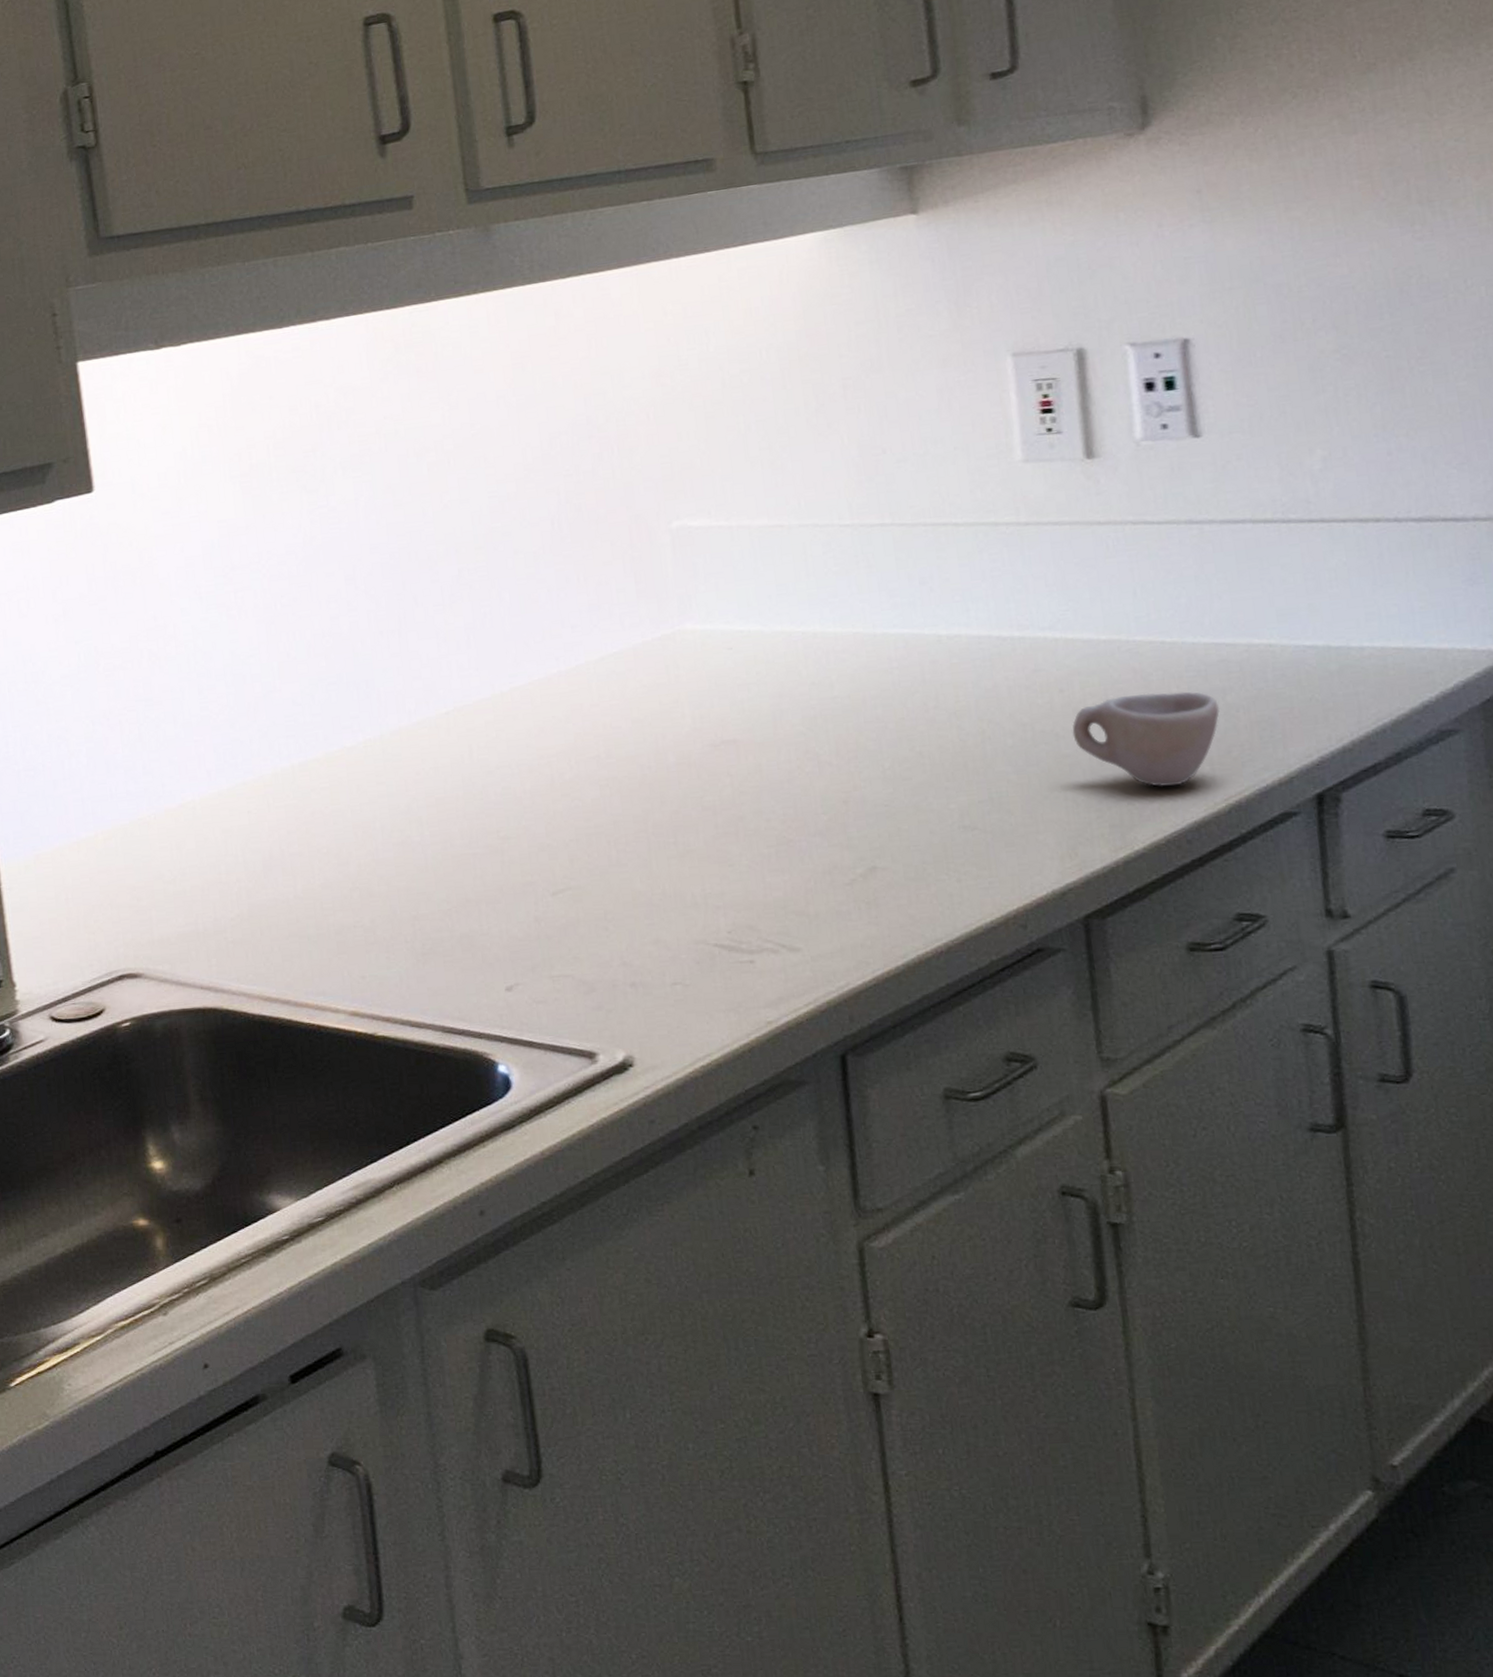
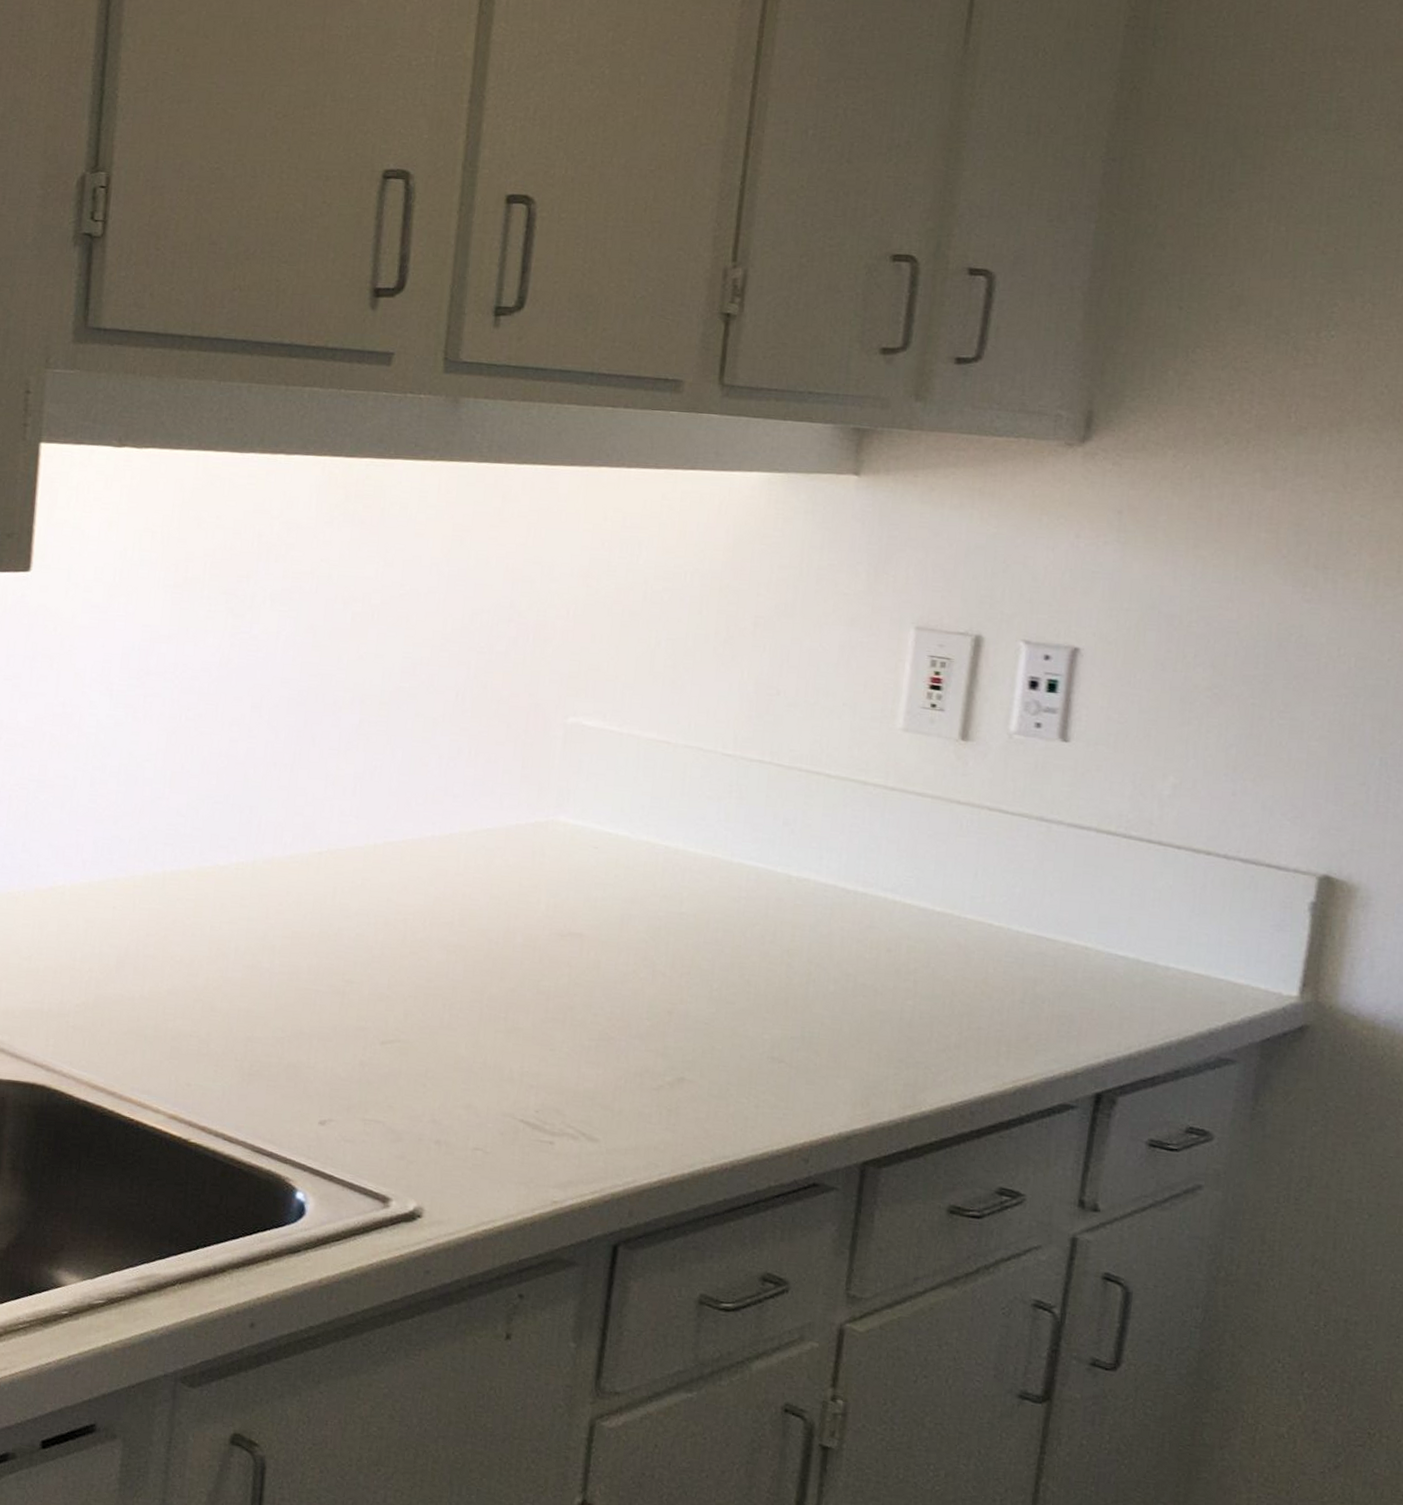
cup: present [1072,691,1220,787] -> none [890,966,1028,1060]

